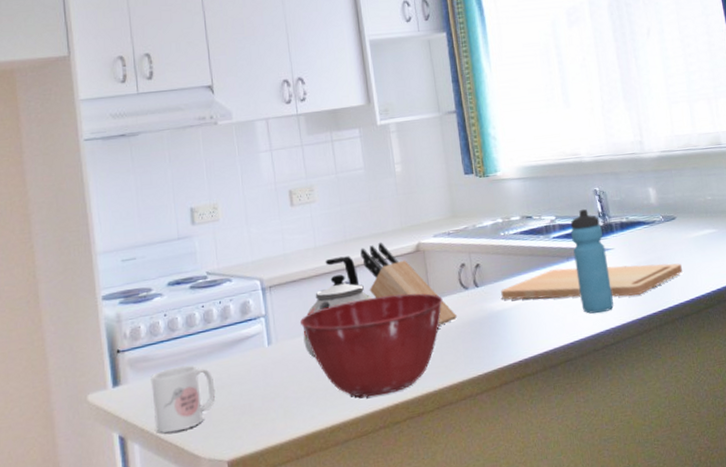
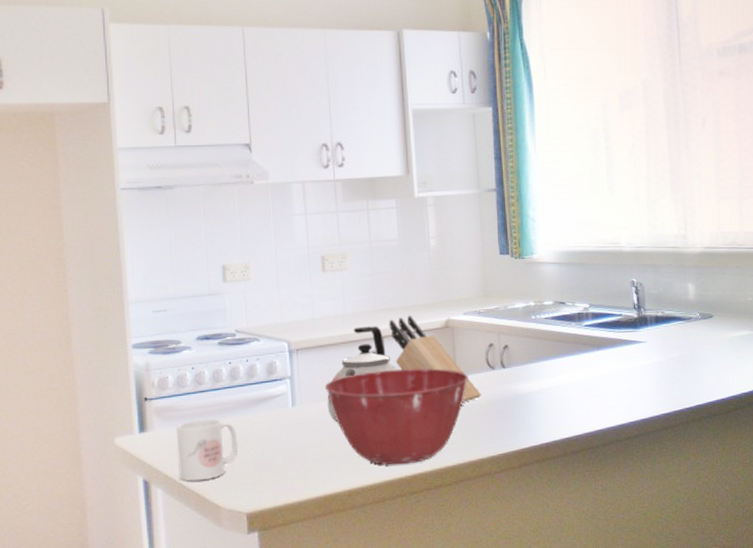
cutting board: present [500,263,683,300] -> none [526,357,715,391]
water bottle: present [570,208,614,314] -> none [604,299,641,405]

